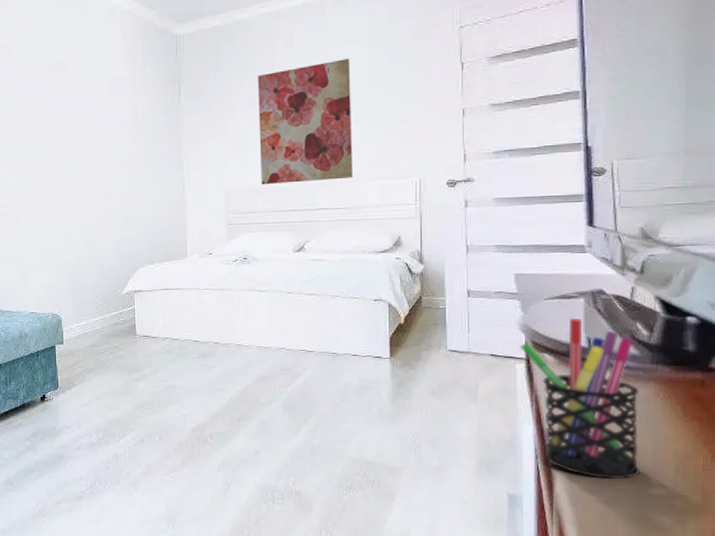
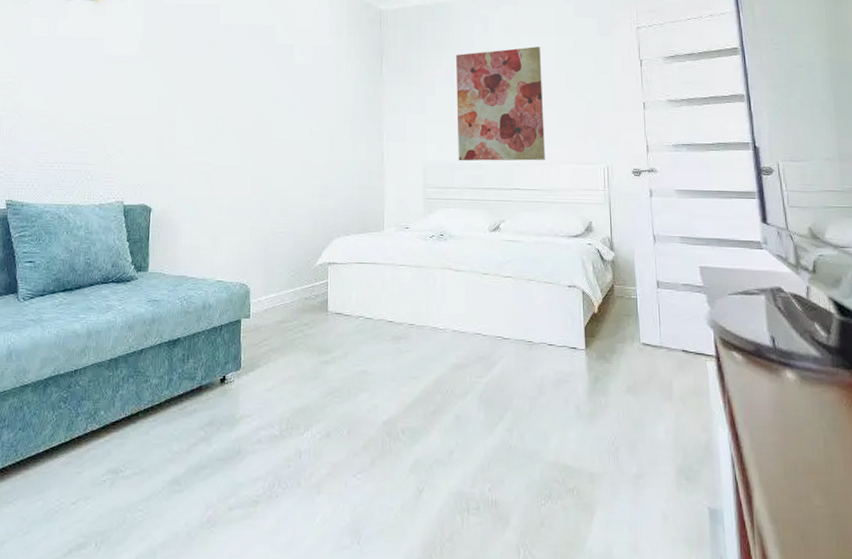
pen holder: present [519,319,639,479] -> none [709,316,833,493]

